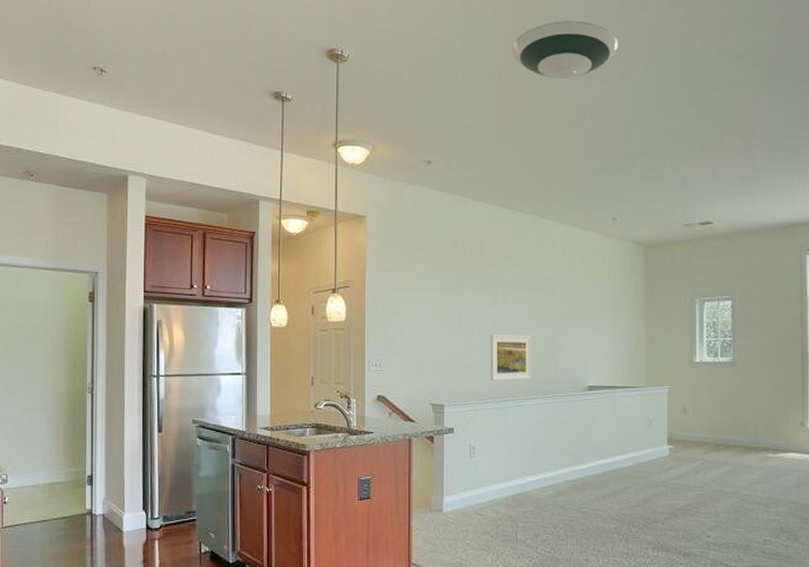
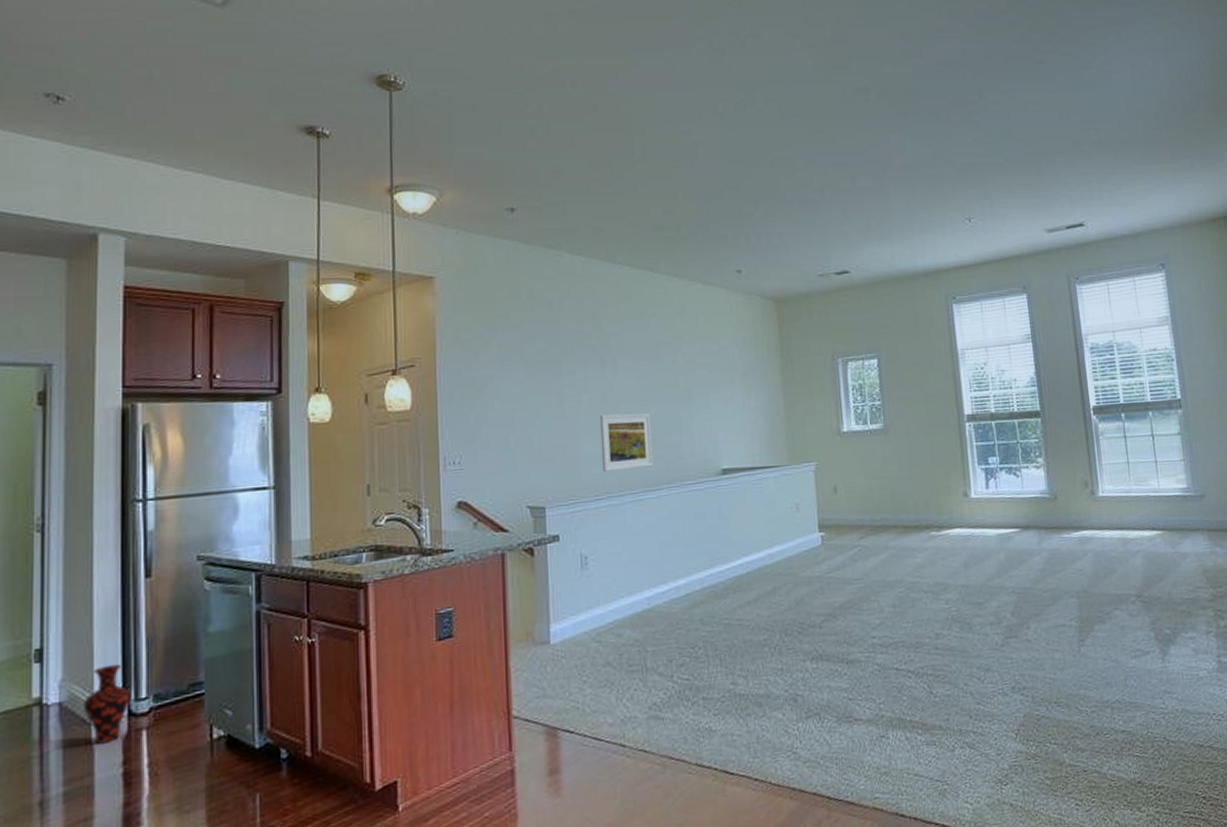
vase: none [118,492,149,546] -> present [84,663,132,744]
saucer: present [512,21,618,80] -> none [608,47,731,113]

